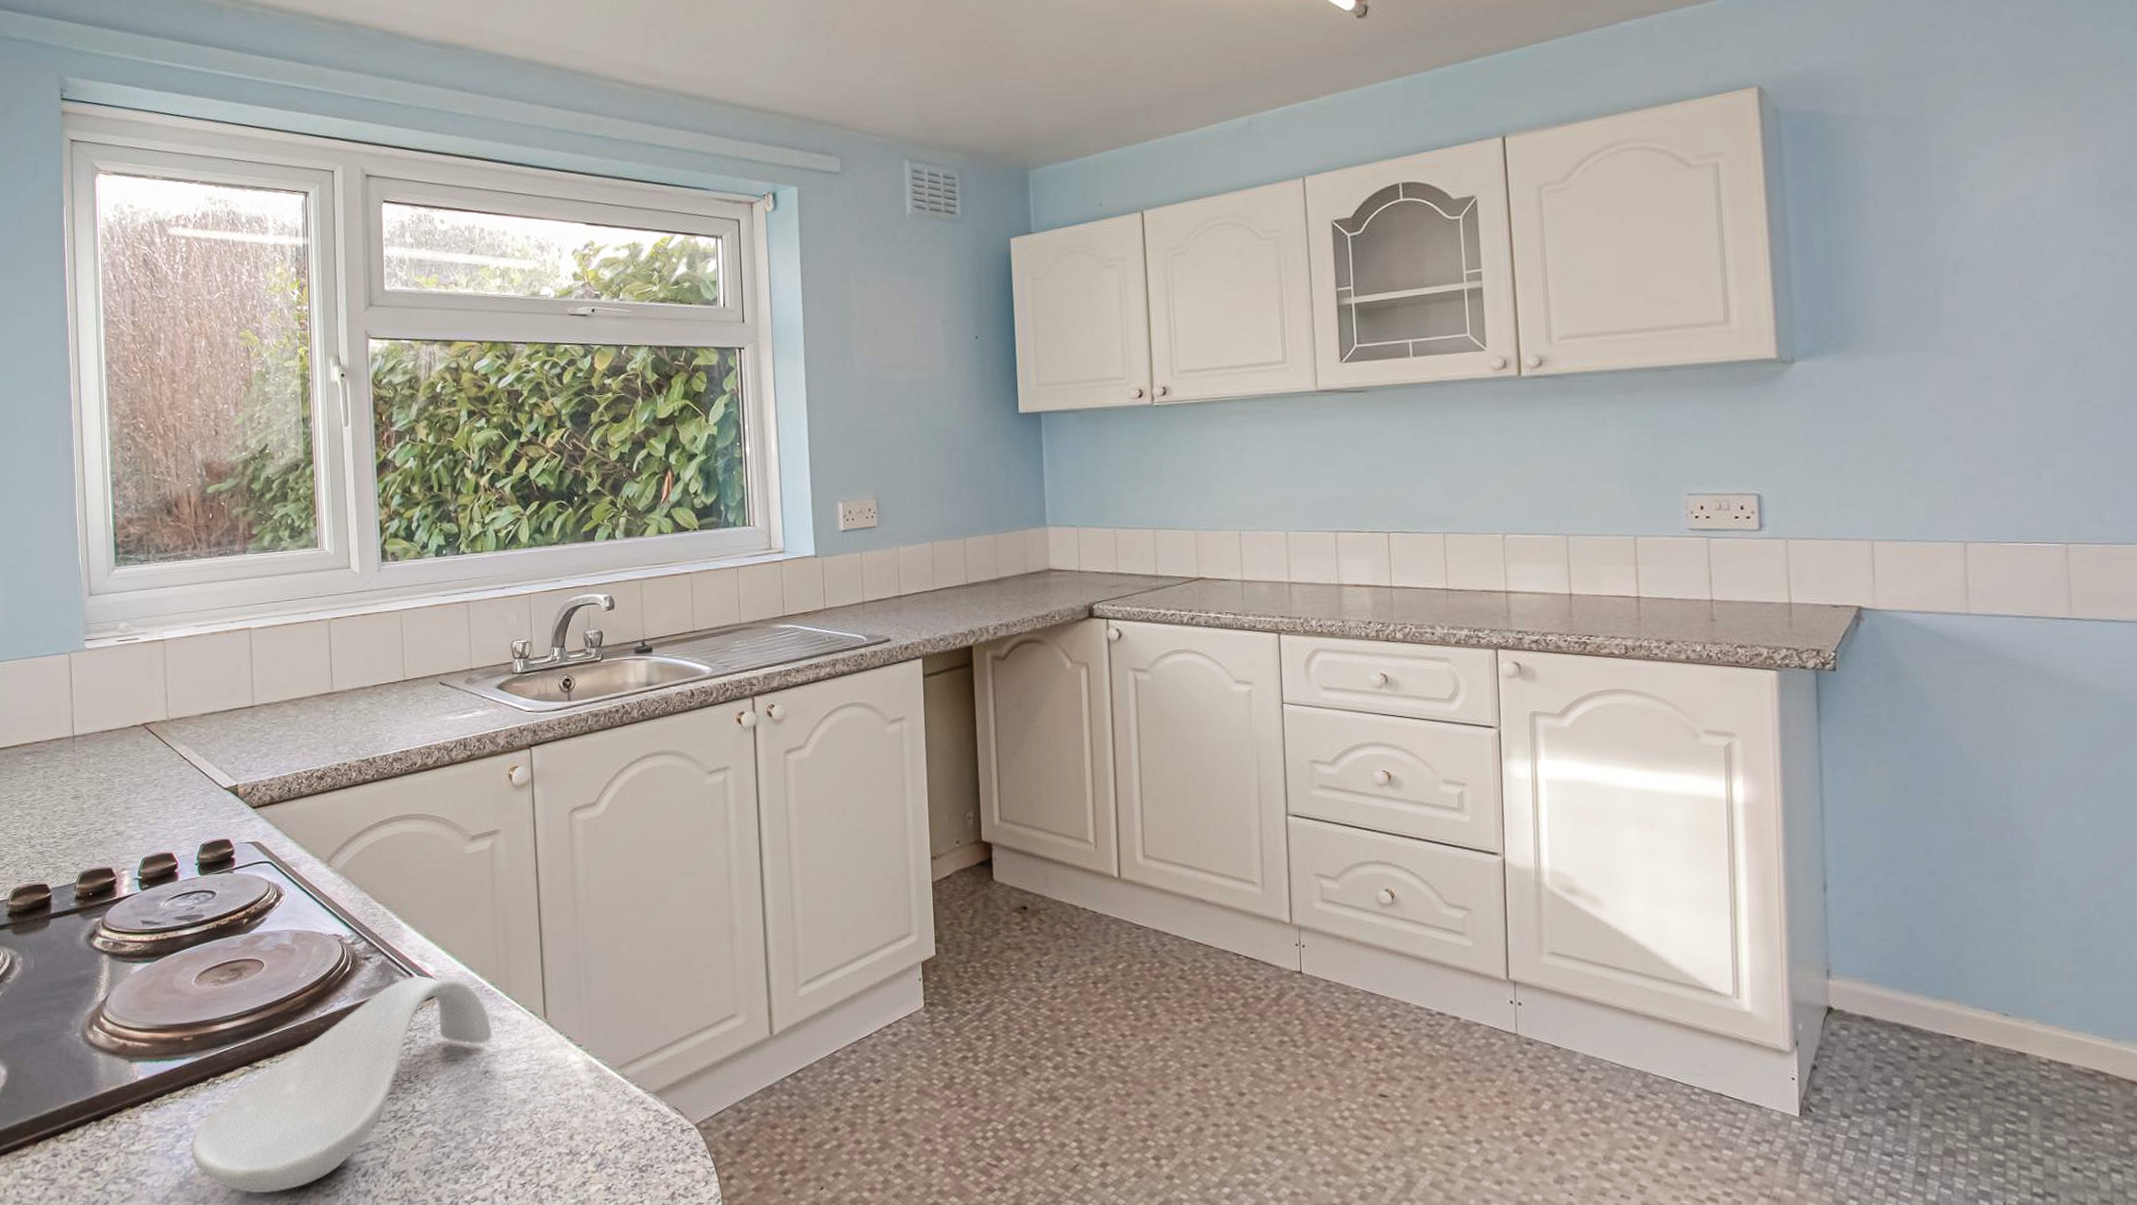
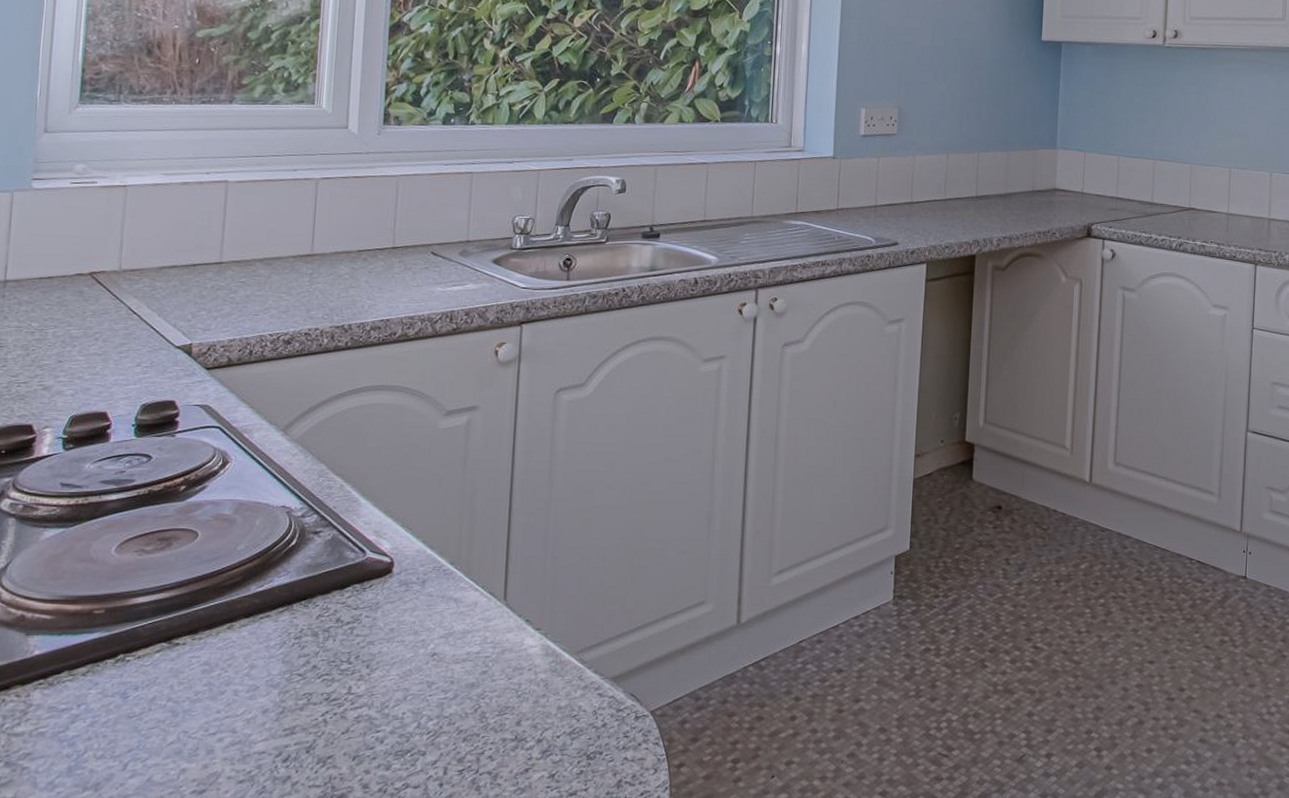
spoon rest: present [190,976,492,1193] -> none [87,553,446,778]

